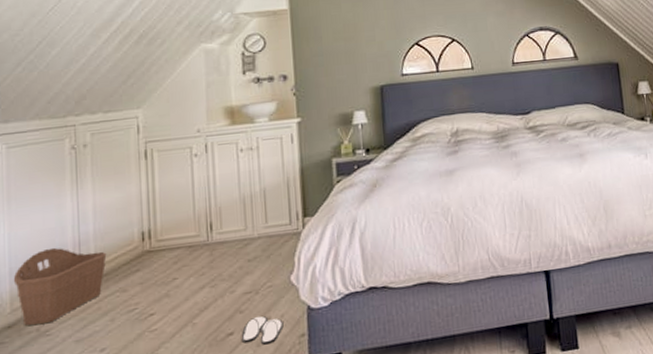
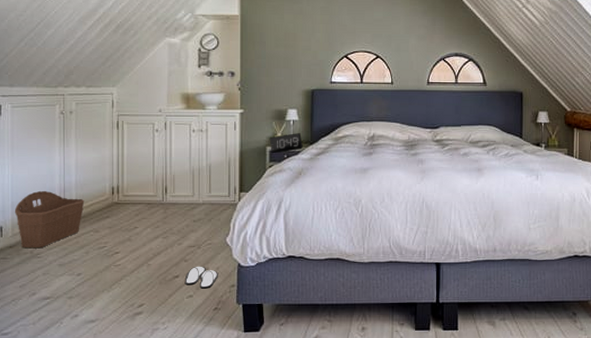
alarm clock: none [334,138,377,165] -> present [269,133,304,153]

